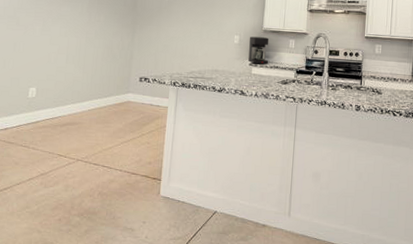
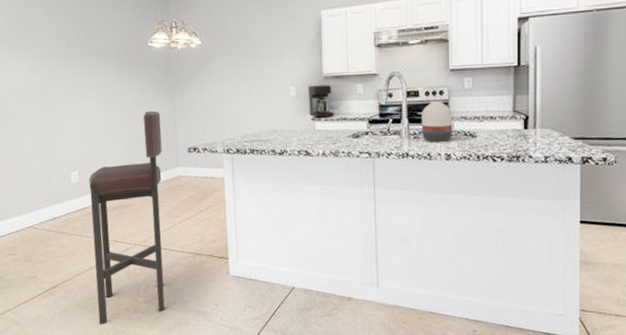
bar stool: none [29,41,120,234] -> present [89,110,165,325]
vase: none [338,60,365,95] -> present [421,100,453,142]

